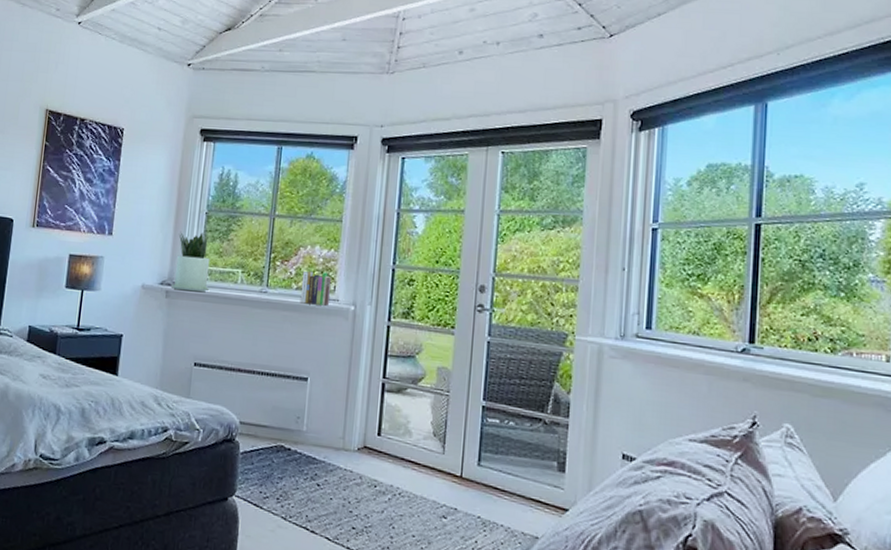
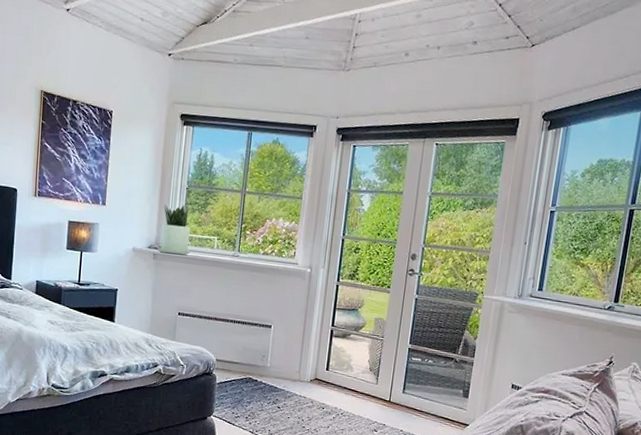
books: present [300,270,332,306] -> none [266,239,293,268]

